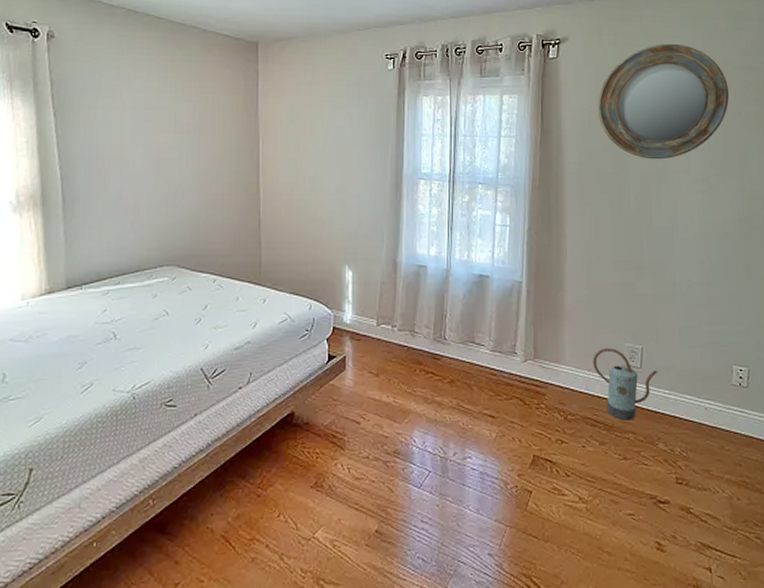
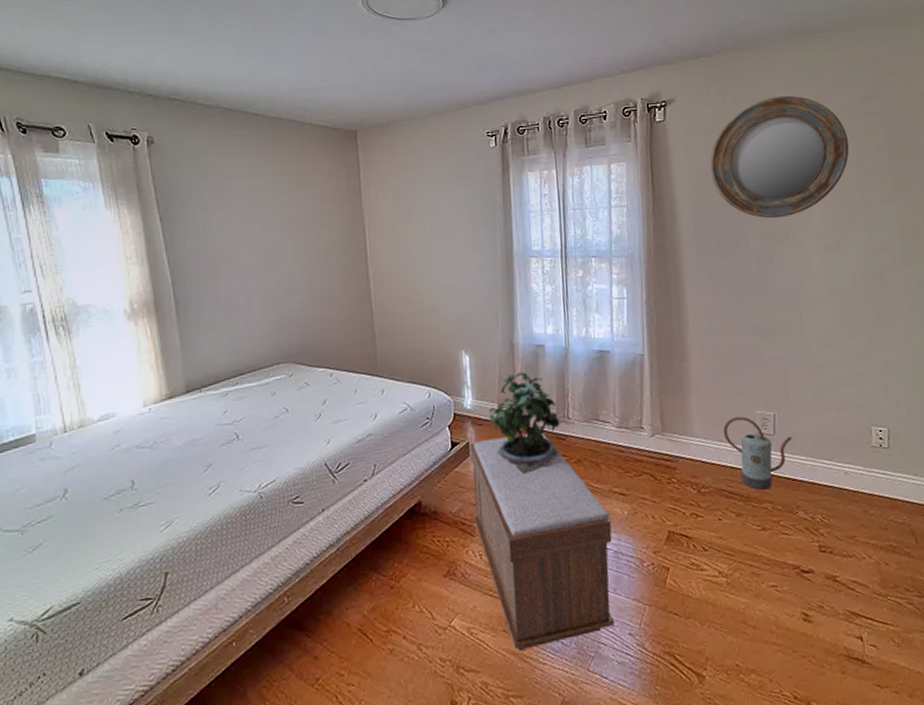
bench: none [346,351,479,564] -> present [469,432,615,650]
potted plant: none [367,291,437,391] -> present [488,372,560,474]

